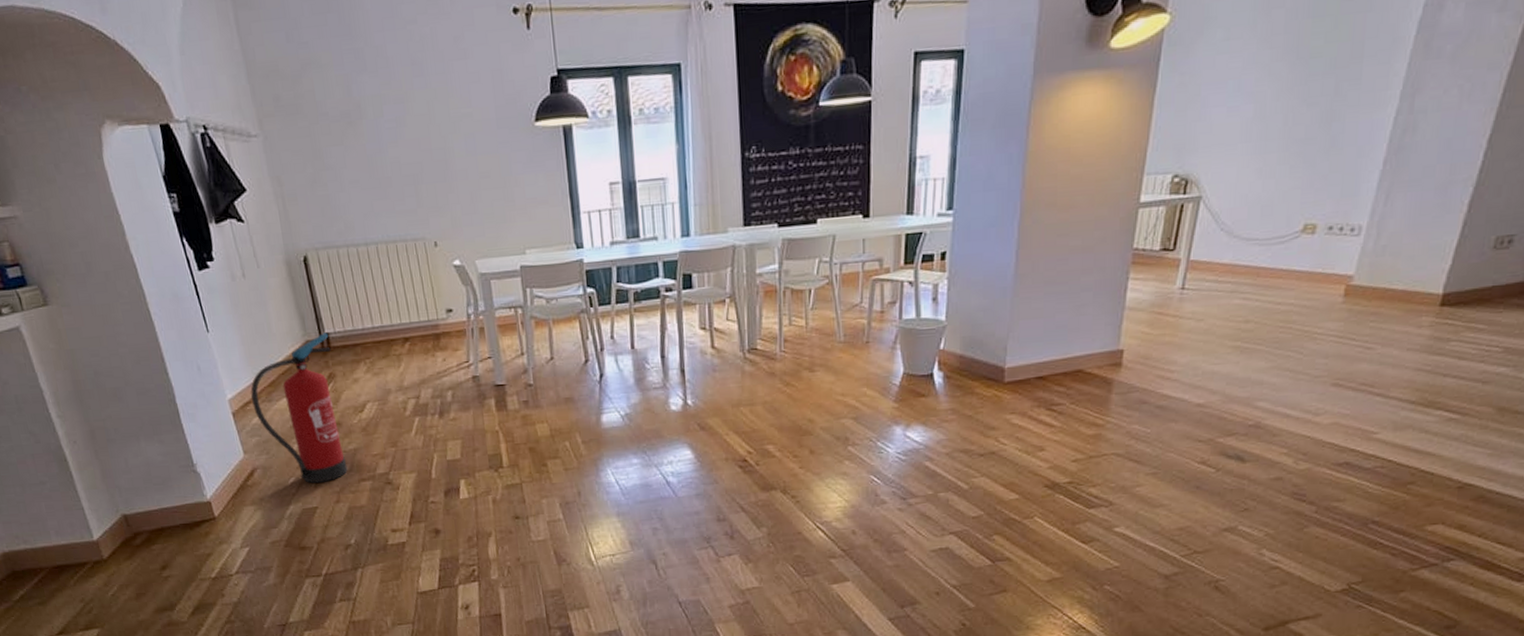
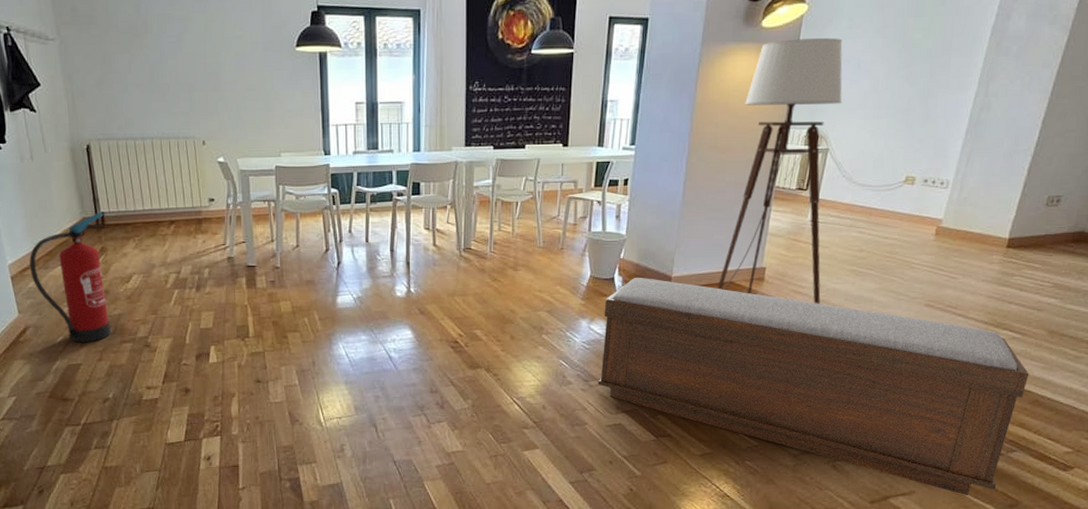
bench: none [918,371,1472,617] -> present [597,278,1030,496]
floor lamp: none [1062,54,1219,391] -> present [717,37,843,304]

